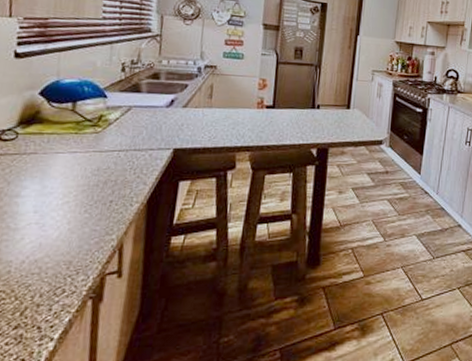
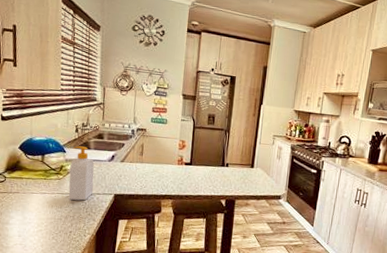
soap bottle: none [109,89,147,159] -> present [68,146,94,201]

